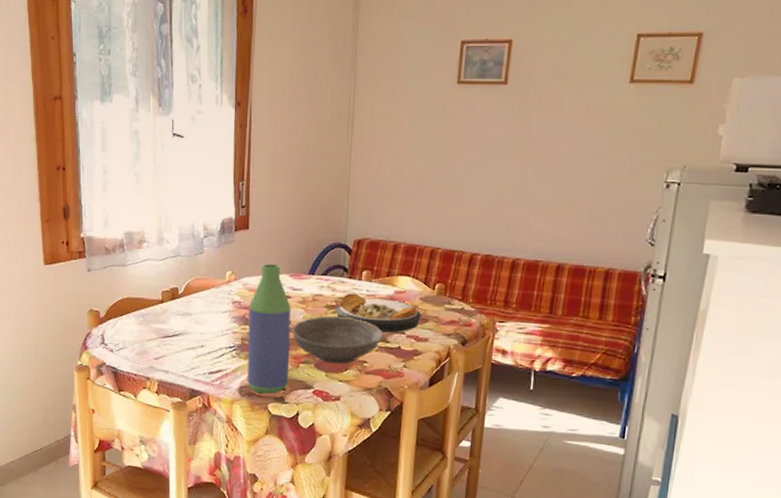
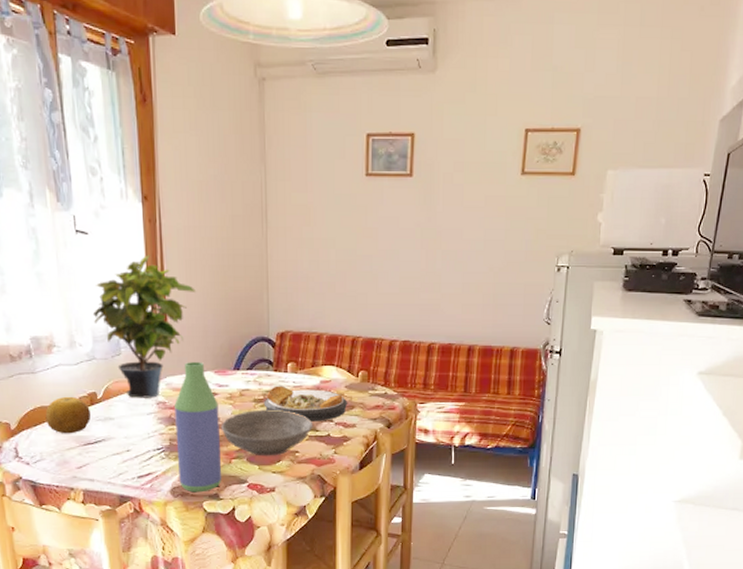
fruit: none [131,289,172,326] -> present [45,396,92,434]
potted plant: none [181,158,279,297] -> present [92,255,197,398]

